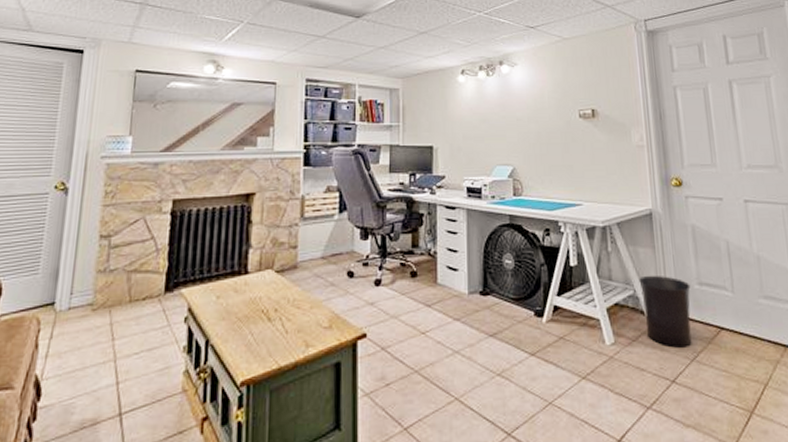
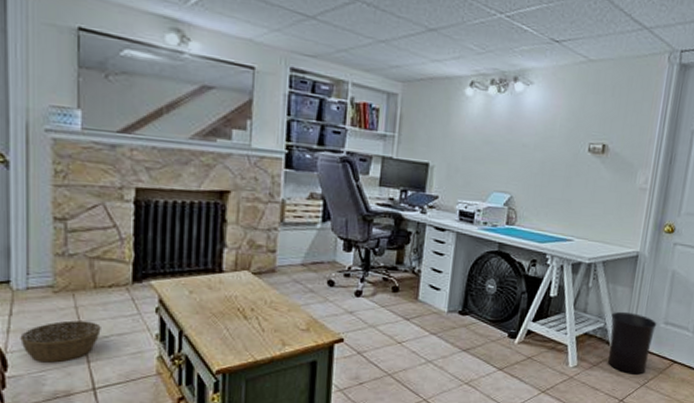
basket: none [56,338,133,388] -> present [20,320,101,363]

